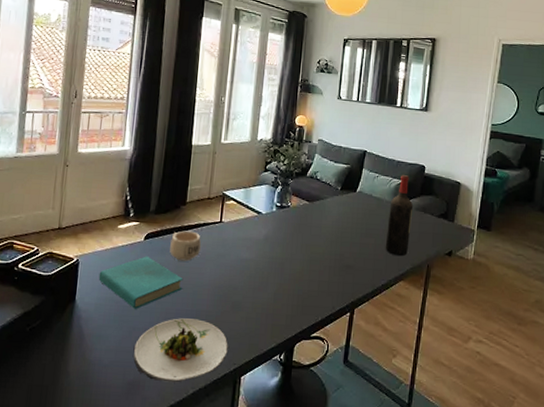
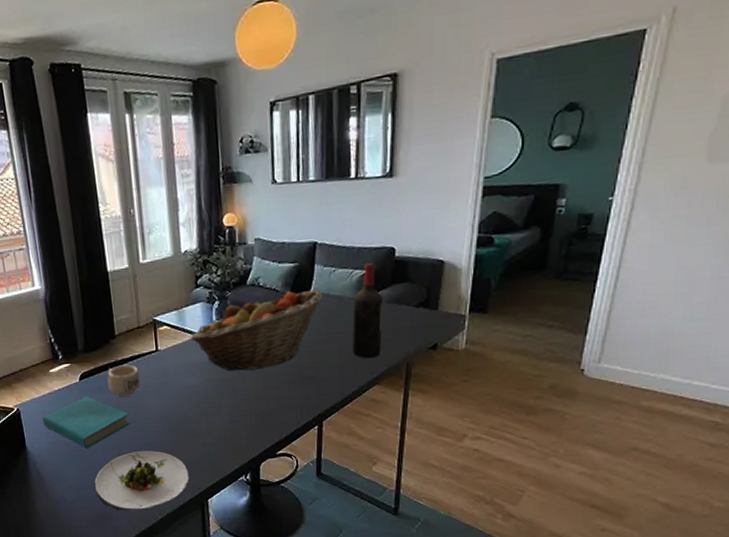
fruit basket: none [253,188,367,253] -> present [191,290,324,371]

